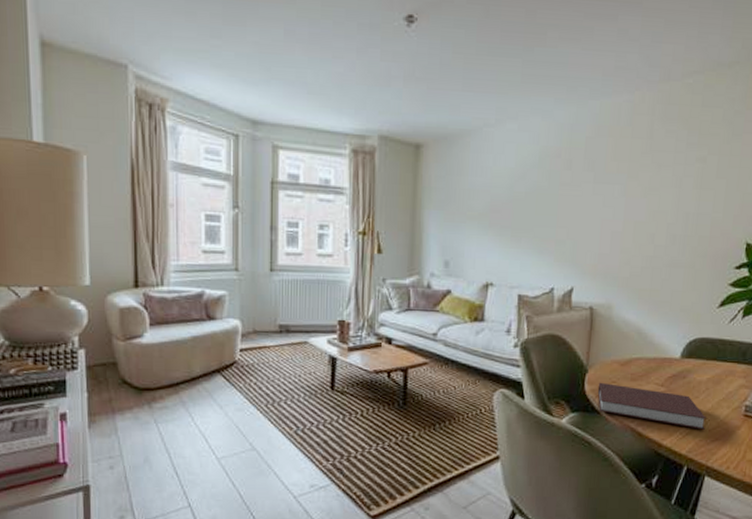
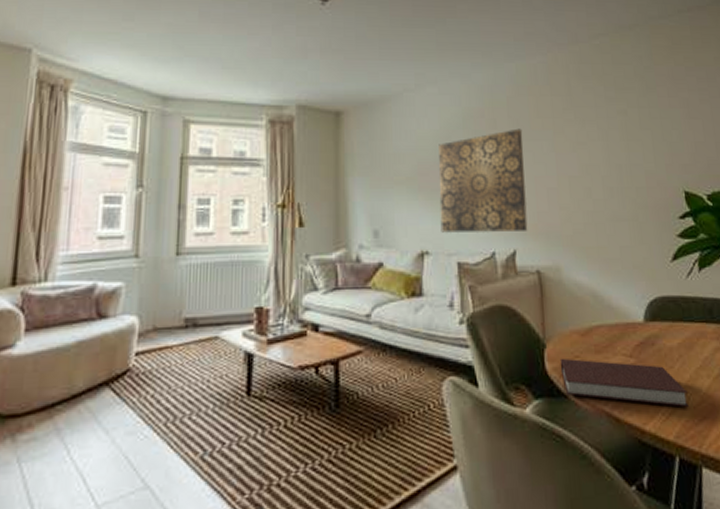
wall art: none [506,170,597,271] -> present [438,128,528,233]

